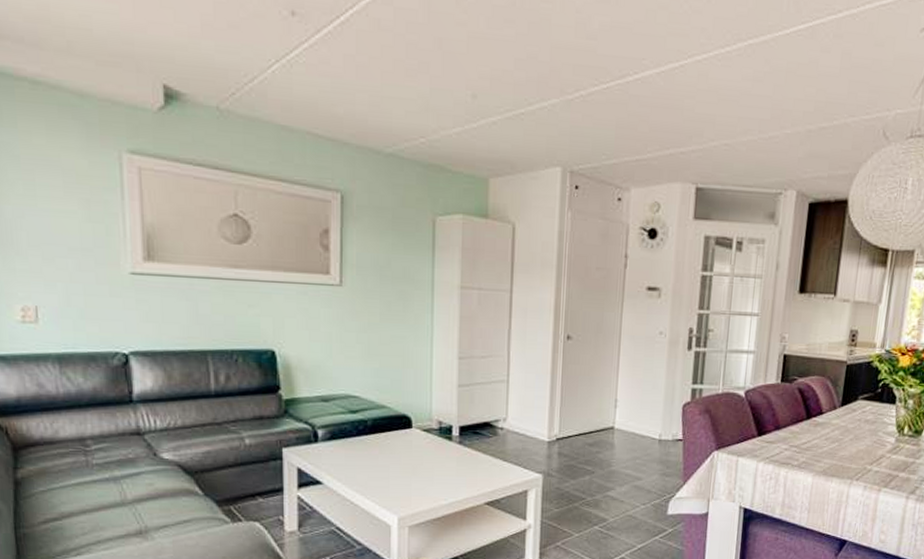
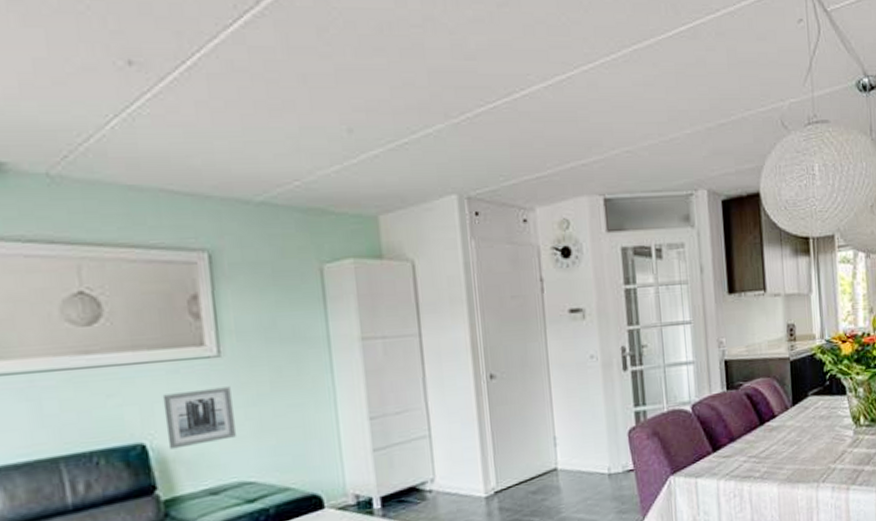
wall art: none [292,311,349,359] -> present [162,386,238,450]

